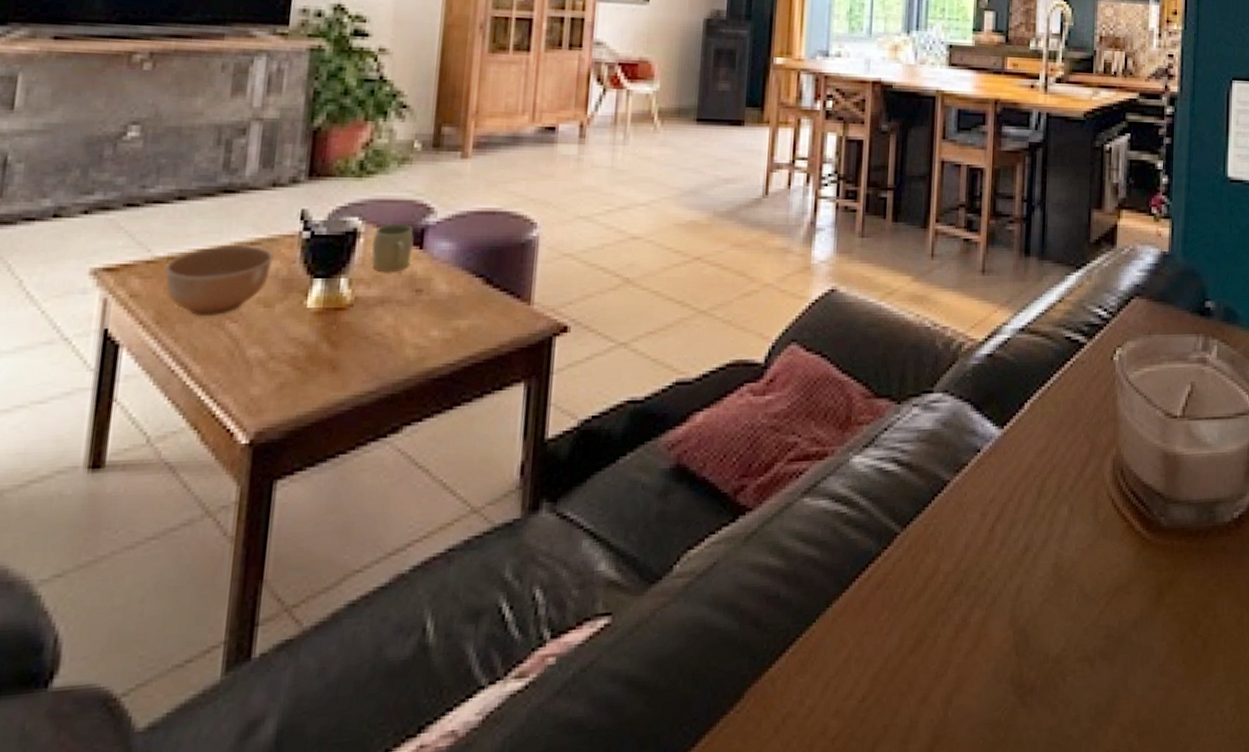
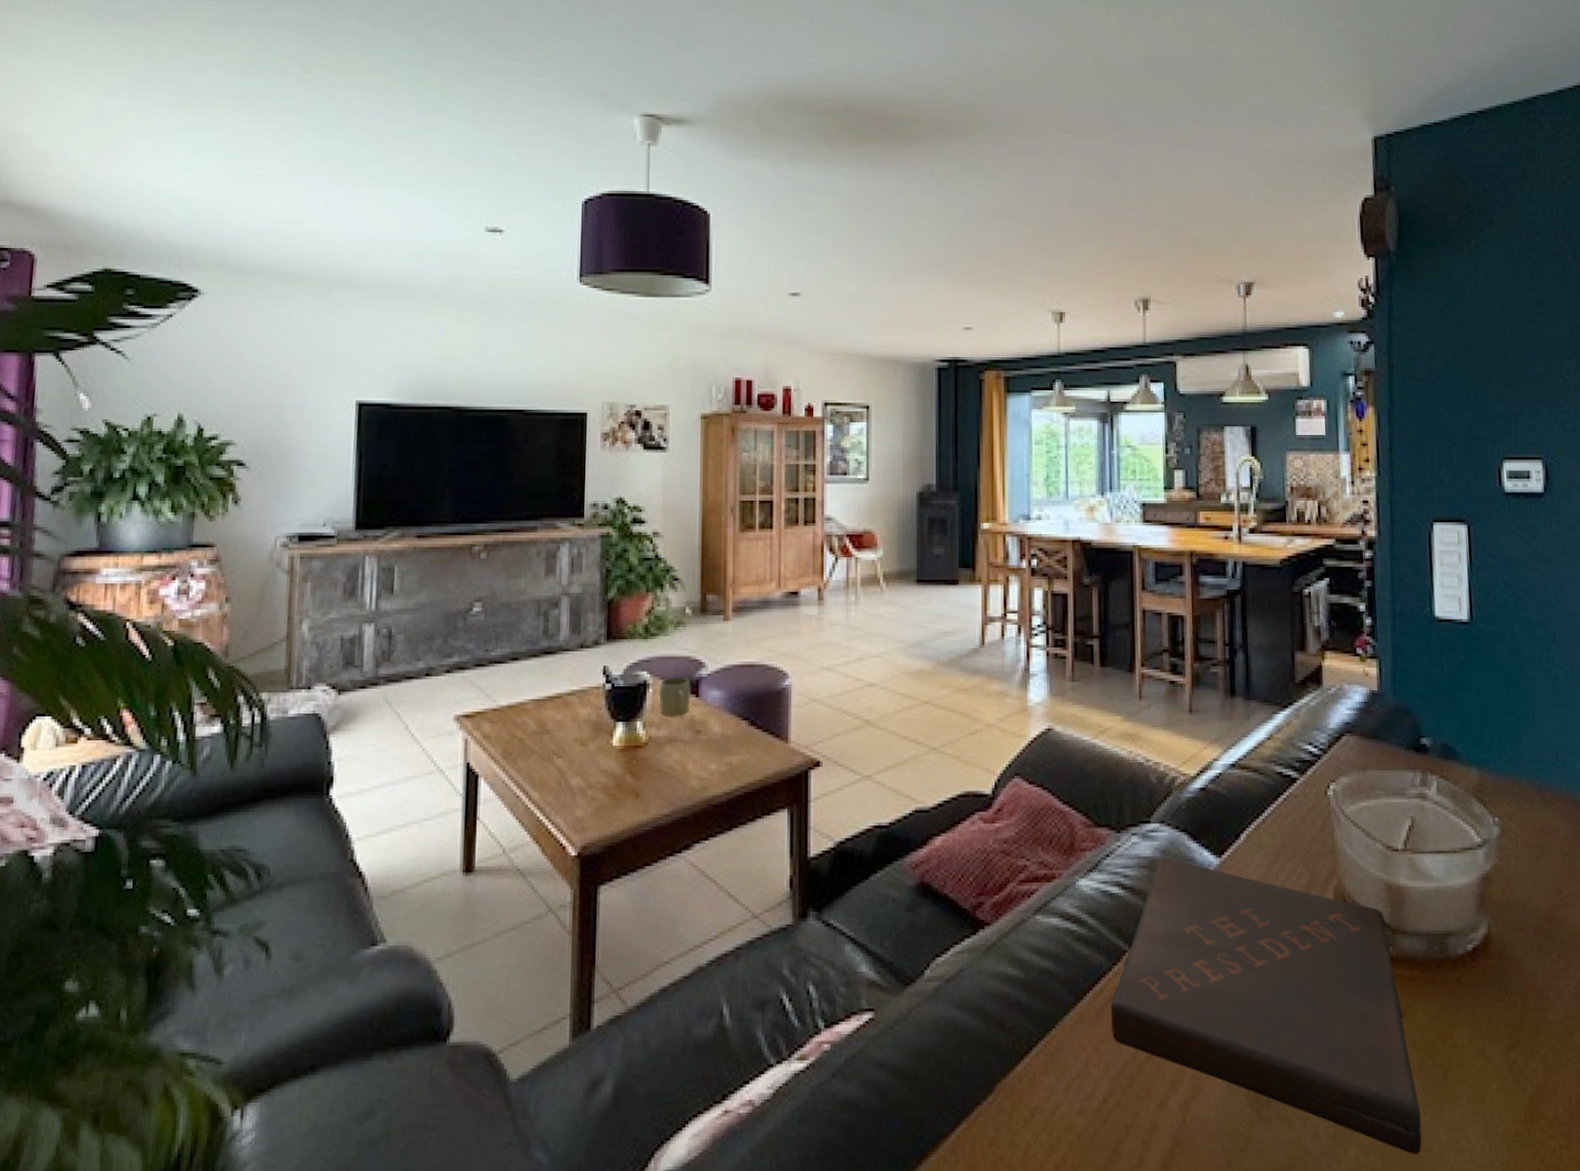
bowl: present [163,246,274,316] -> none [506,696,585,752]
book: none [876,428,1179,731] -> present [1110,856,1422,1154]

